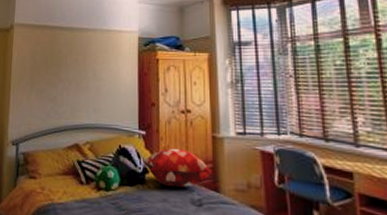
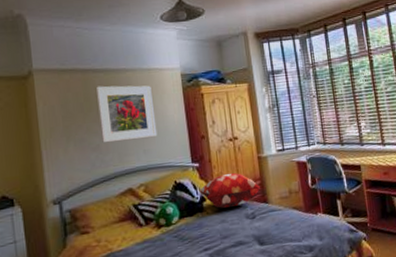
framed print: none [59,42,109,96] -> present [96,85,158,143]

